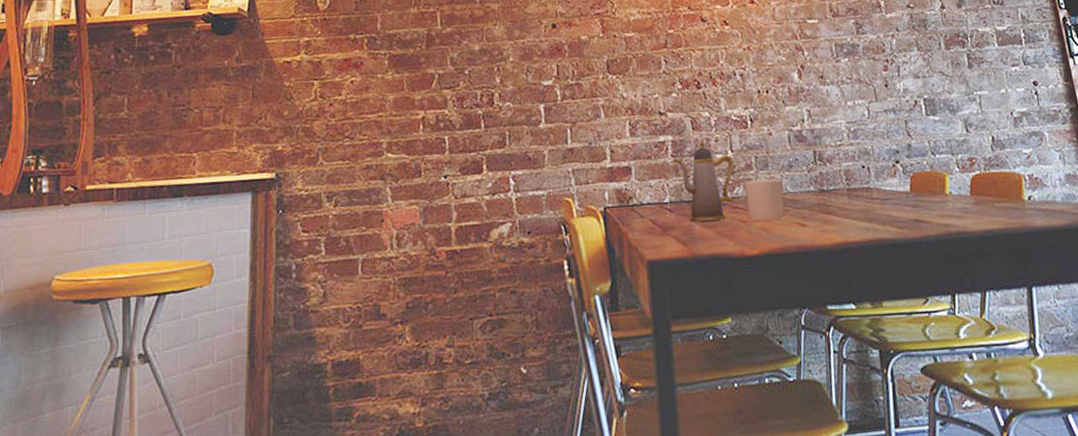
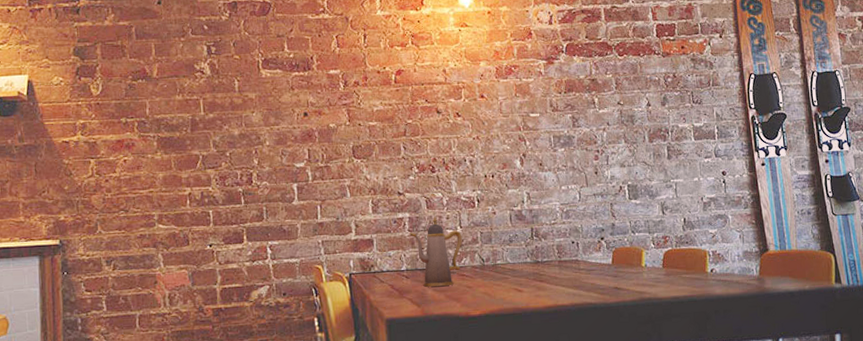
mug: present [745,178,785,222] -> none [471,251,505,287]

